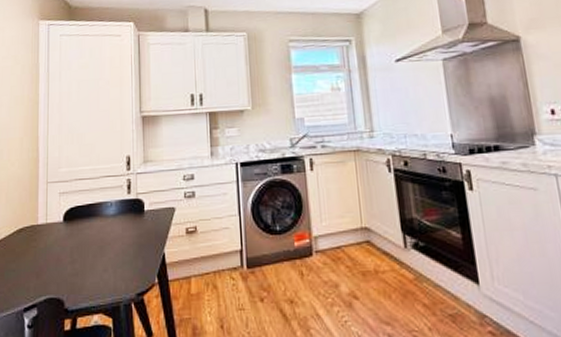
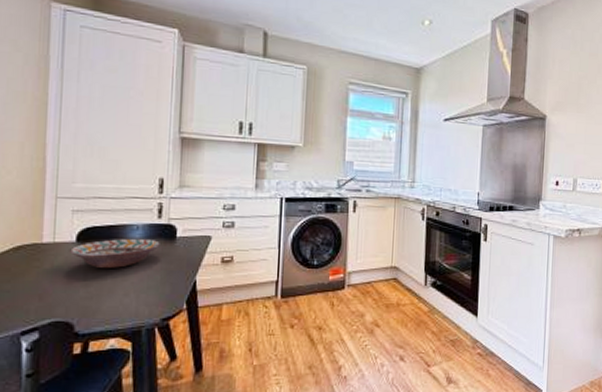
decorative bowl: none [59,214,131,245] -> present [70,238,160,268]

